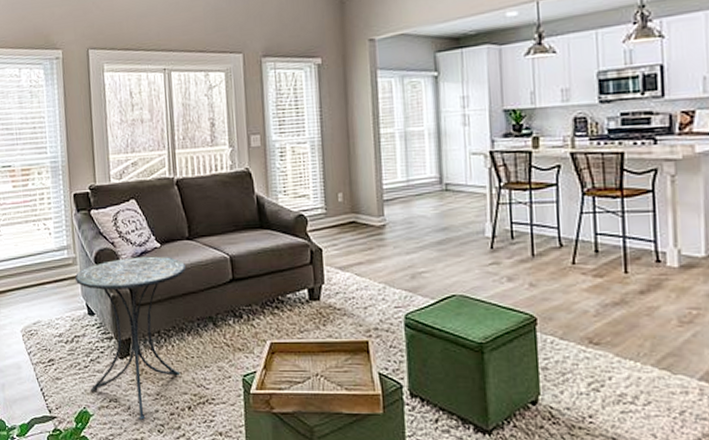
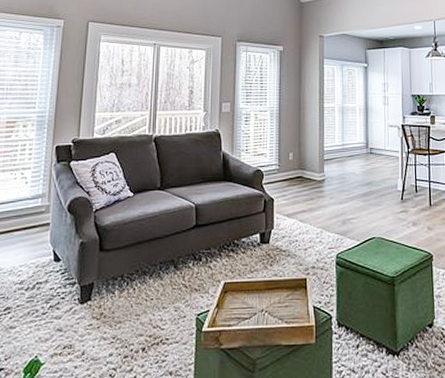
side table: present [75,256,186,420] -> none [45,204,154,365]

